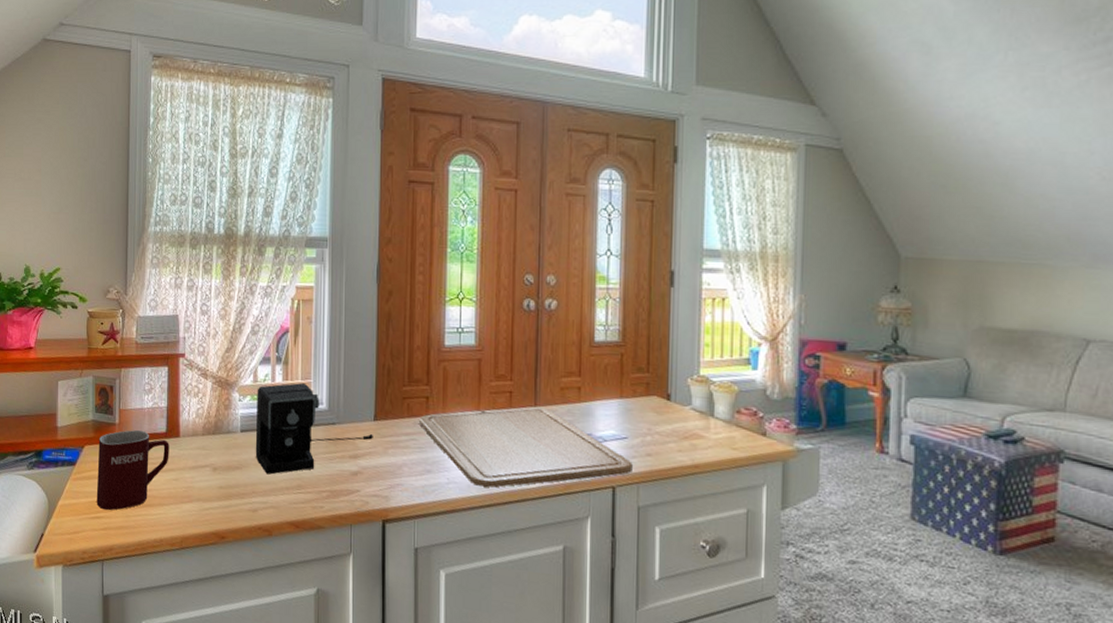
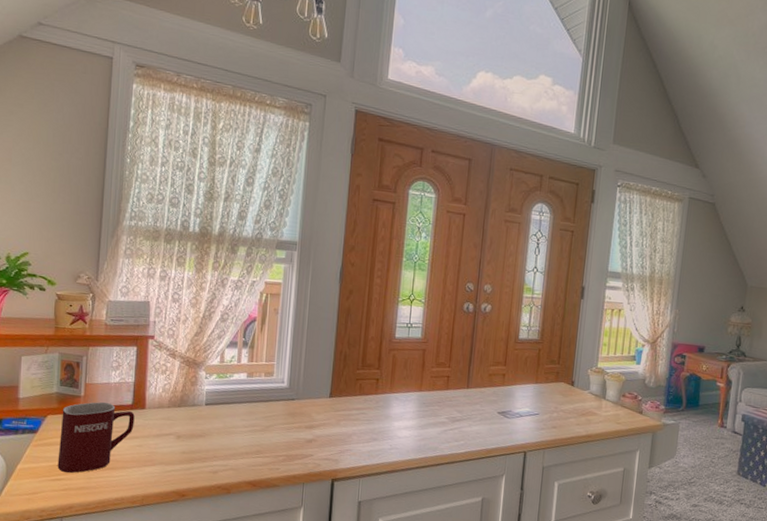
coffee maker: present [255,382,373,475] -> none [218,364,328,442]
chopping board: present [419,406,633,488] -> none [369,388,541,452]

